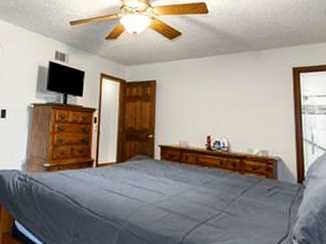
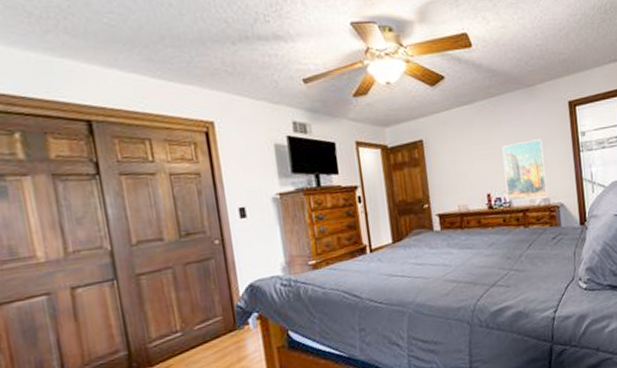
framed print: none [226,95,267,149] -> present [502,139,548,201]

